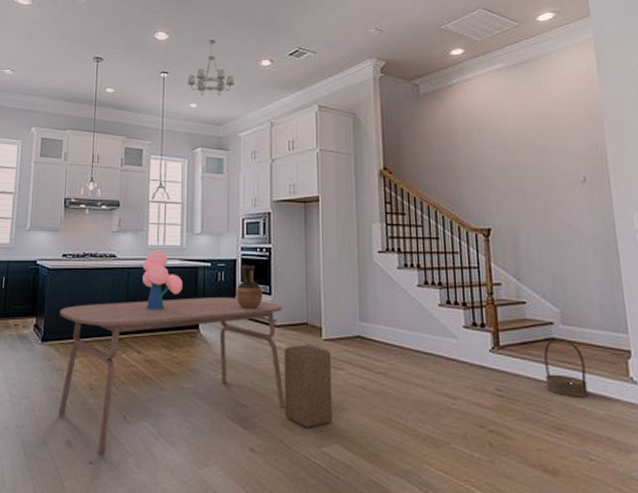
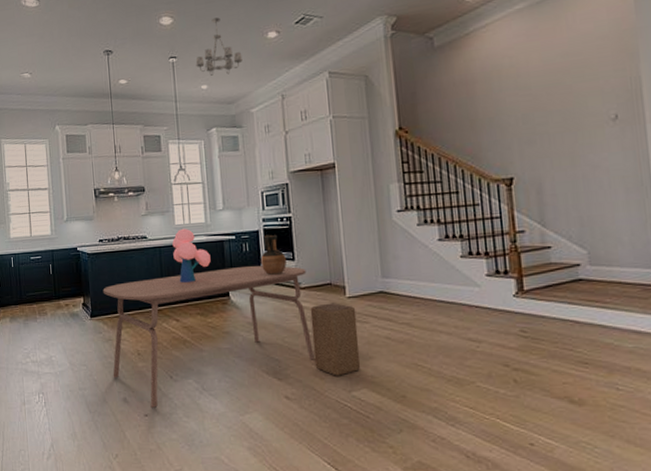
basket: present [544,338,588,398] -> none [570,279,616,334]

